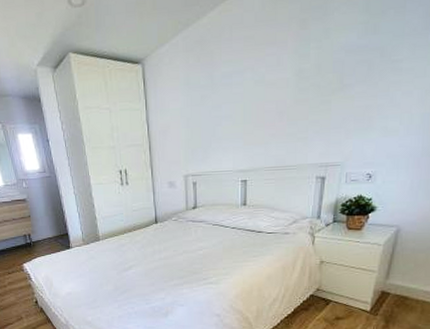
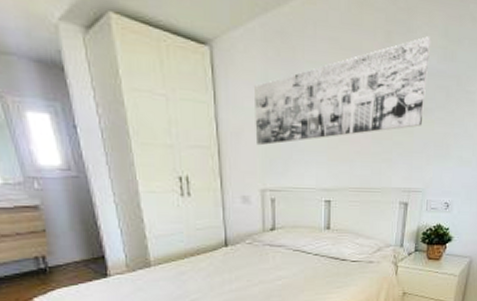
wall art: none [177,15,350,139] -> present [253,36,431,146]

